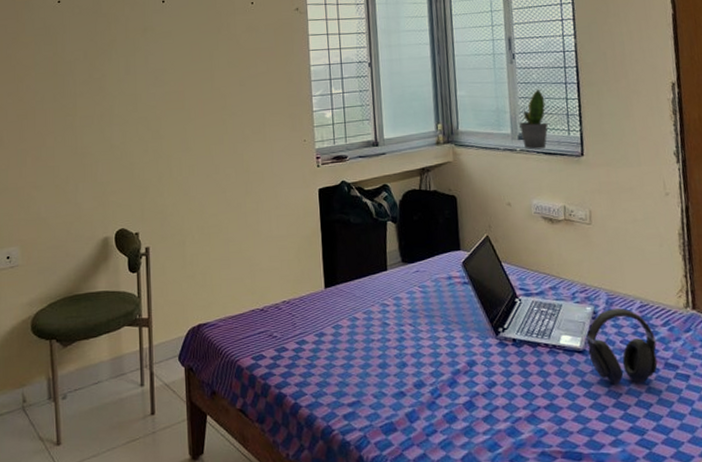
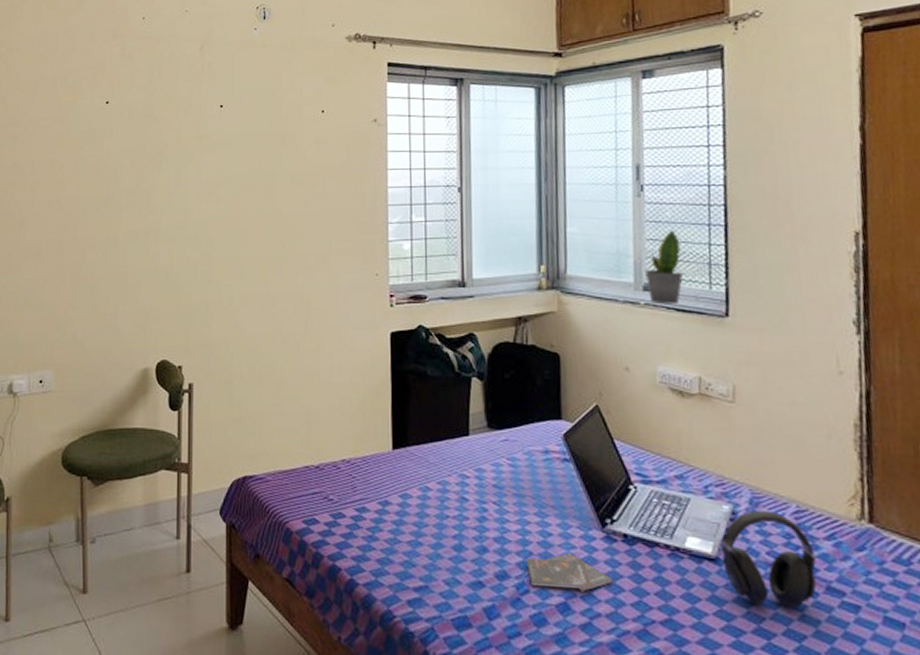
booklet: none [437,359,508,391] -> present [525,553,614,592]

